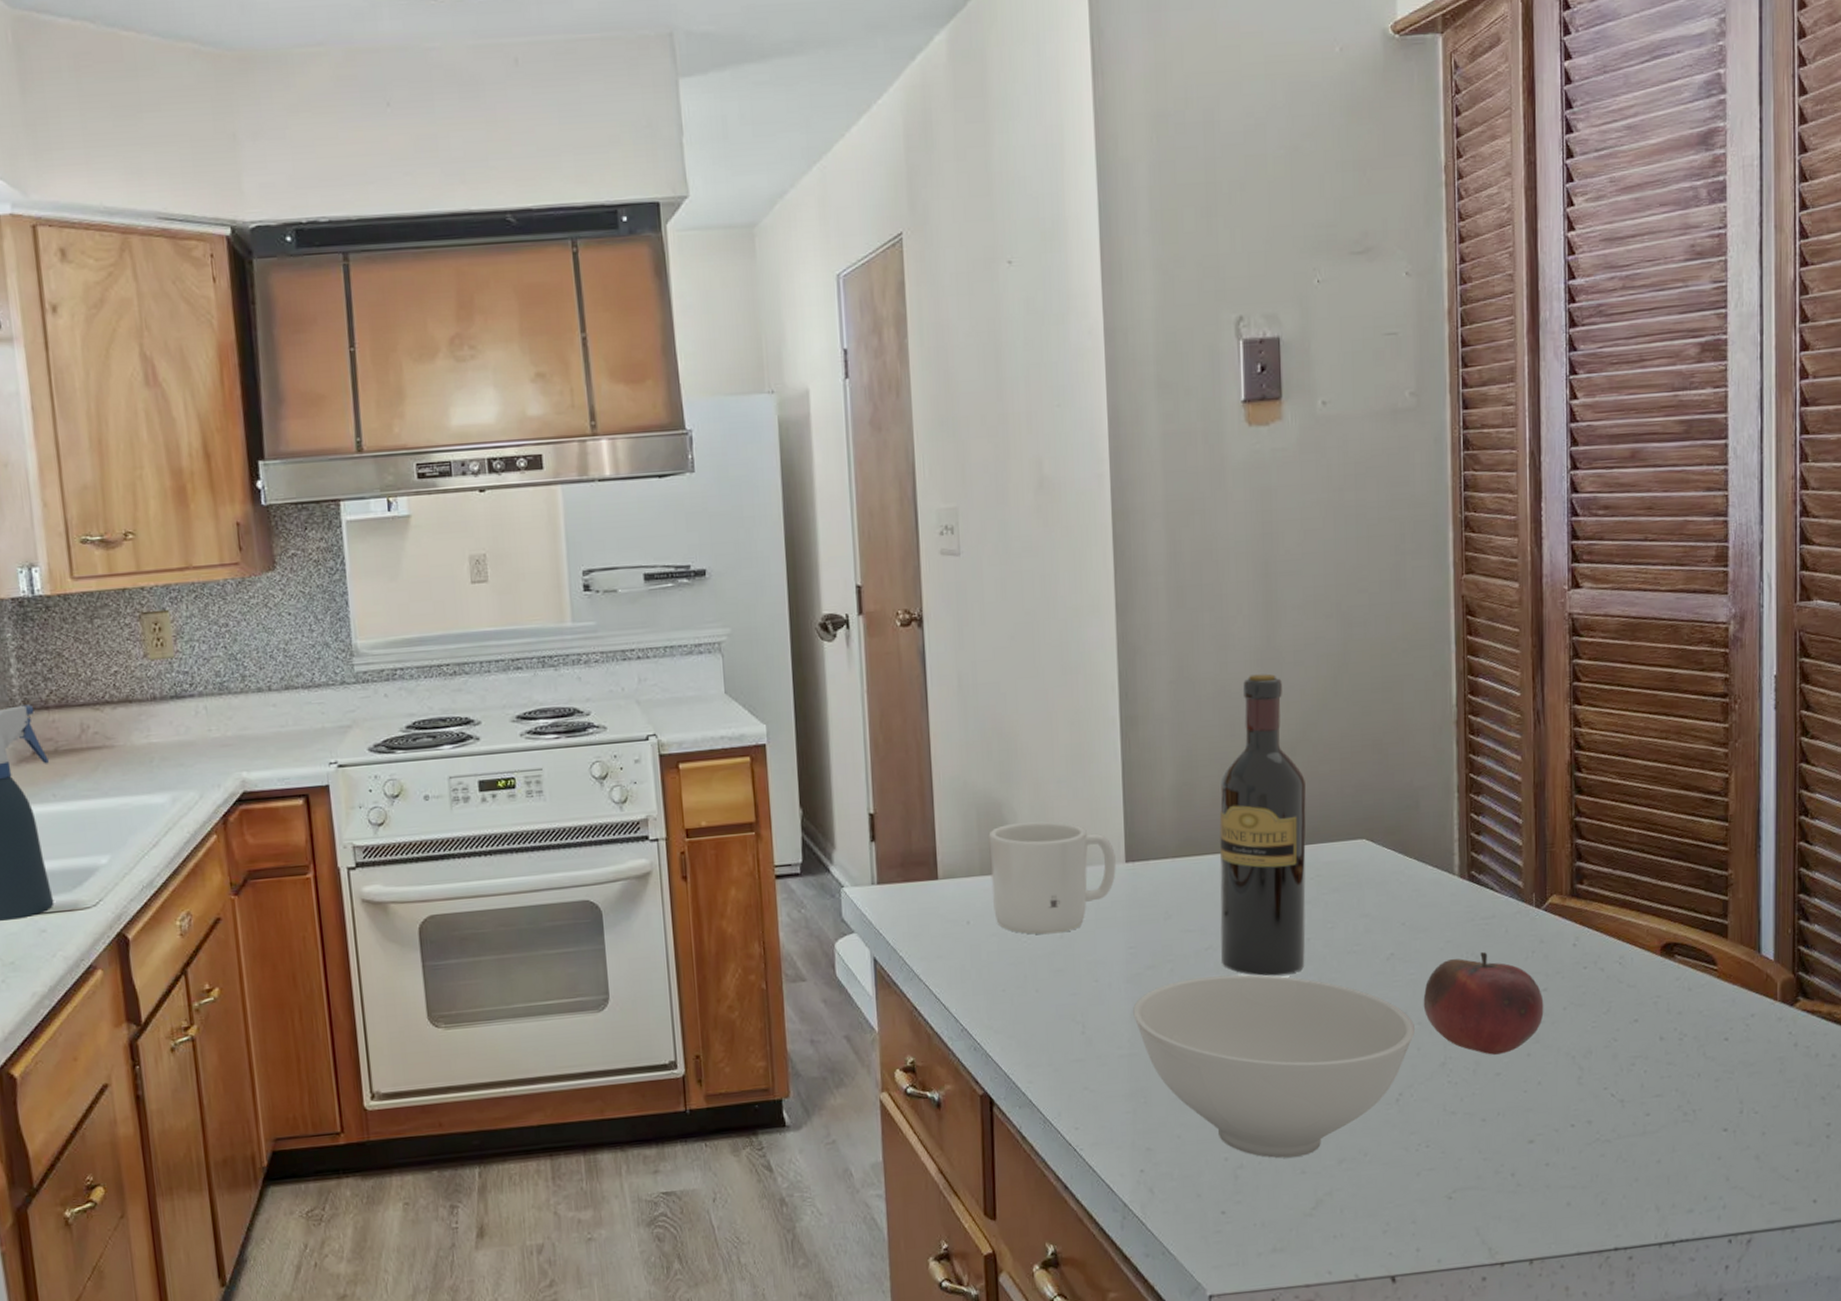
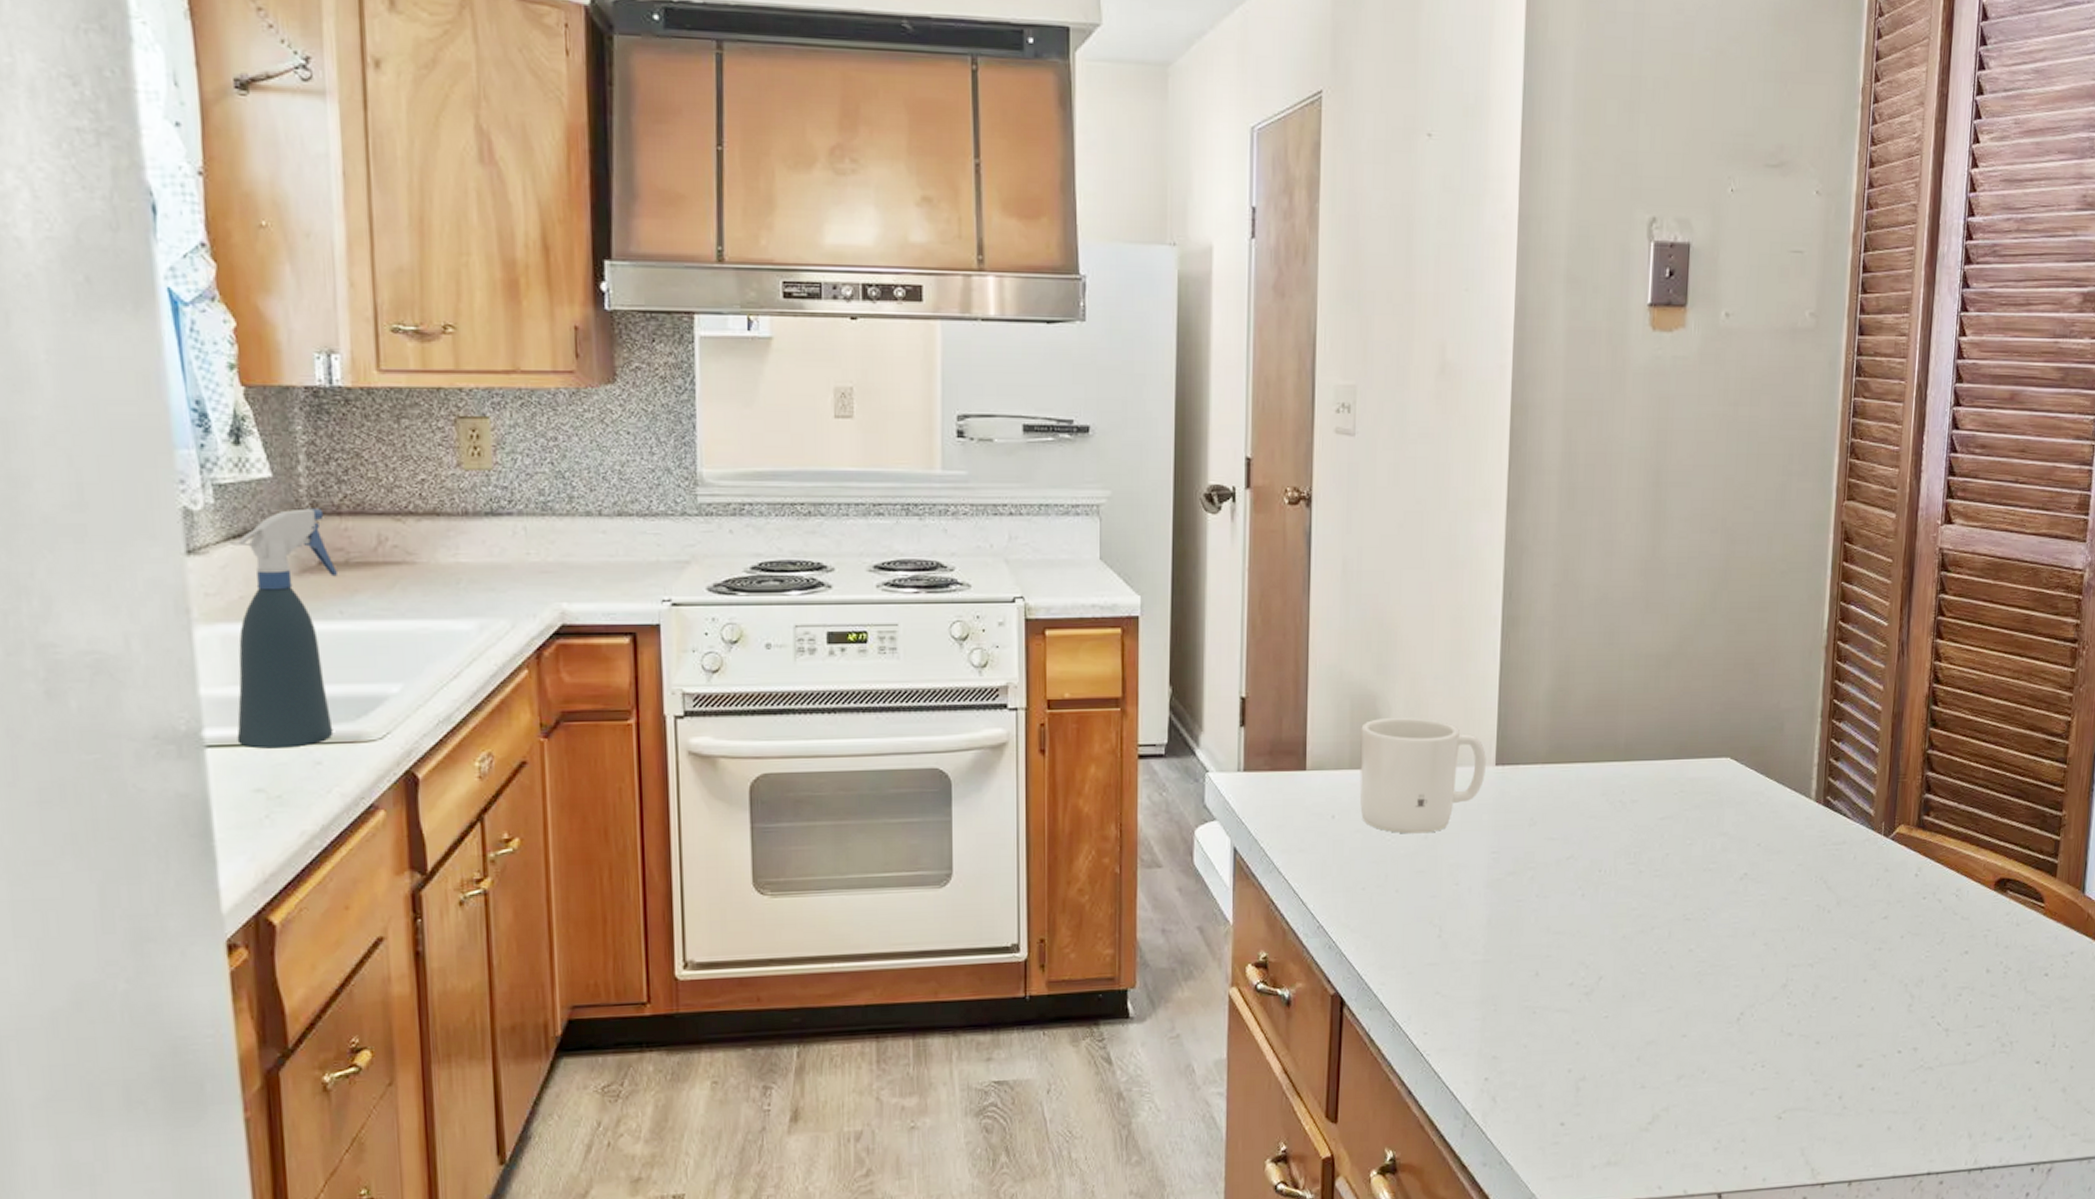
bowl: present [1133,974,1415,1159] -> none [1490,885,1761,1072]
wine bottle: present [1219,673,1306,976] -> none [1582,584,1677,889]
fruit: present [1423,951,1544,1055] -> none [1770,876,1884,979]

